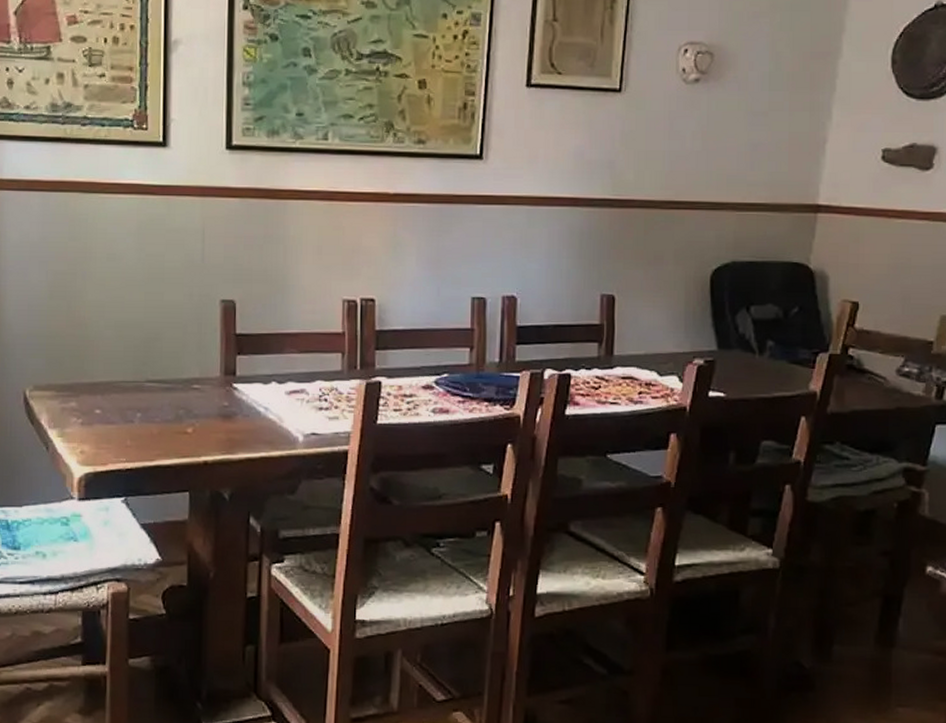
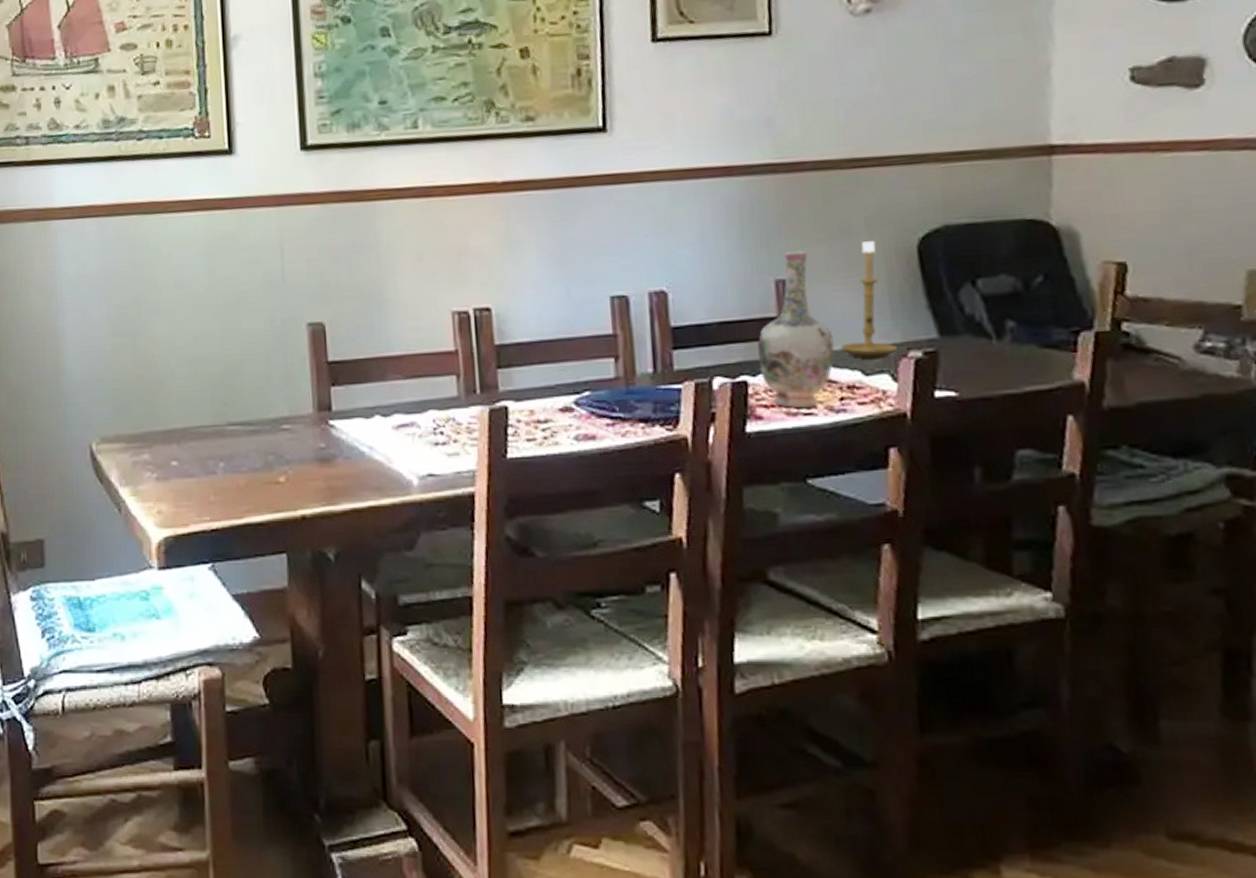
vase: none [581,272,640,398] -> present [757,250,835,408]
candle holder: none [644,269,685,364] -> present [841,241,897,360]

